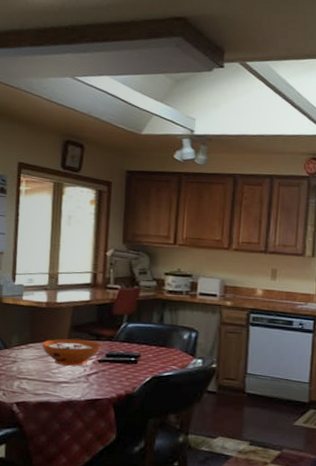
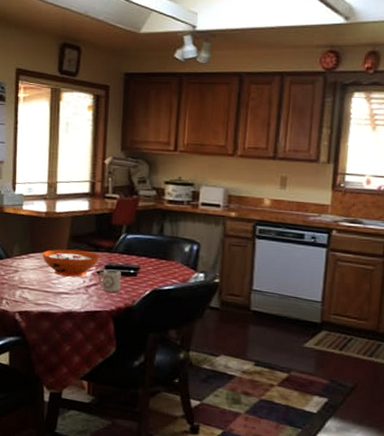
cup: none [99,357,122,380] -> present [98,269,121,293]

